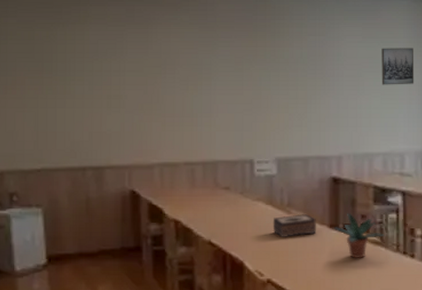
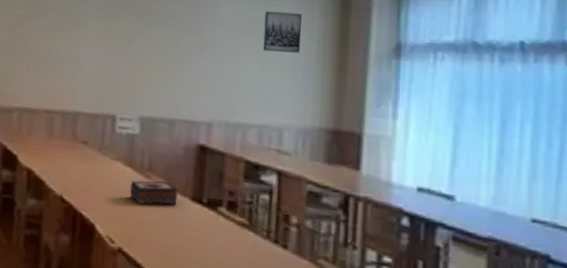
potted plant: present [332,213,385,258] -> none [195,187,254,240]

